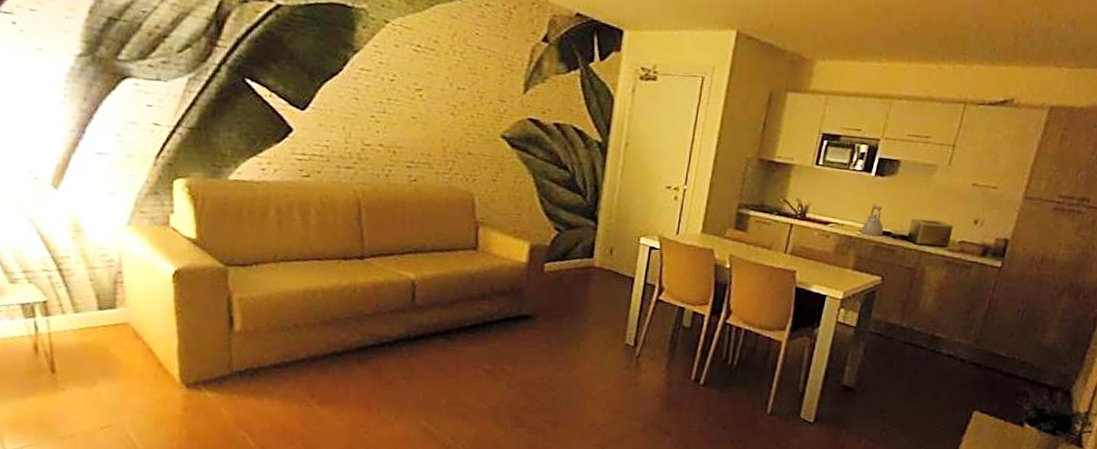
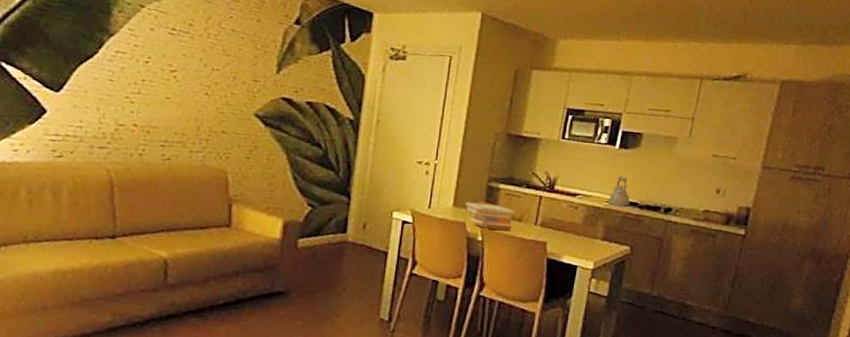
books: none [713,228,764,259] -> present [465,202,515,232]
toaster: present [907,219,954,248] -> none [653,189,697,217]

